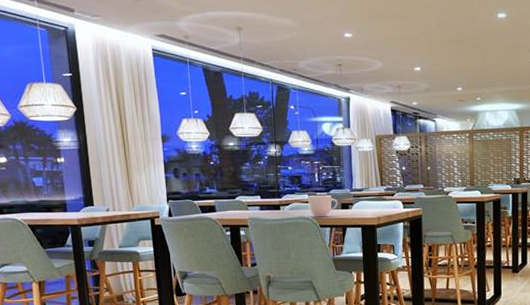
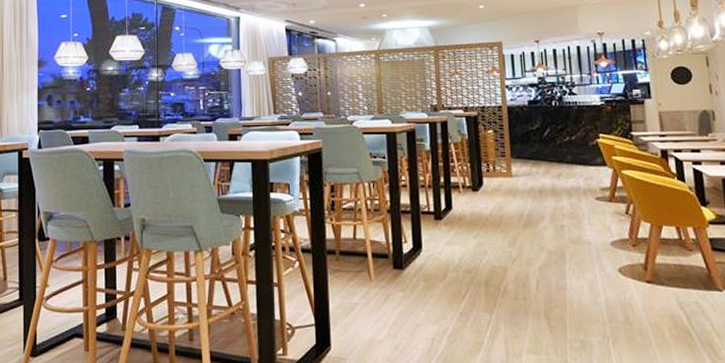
cup: present [307,195,338,217] -> none [190,125,225,150]

